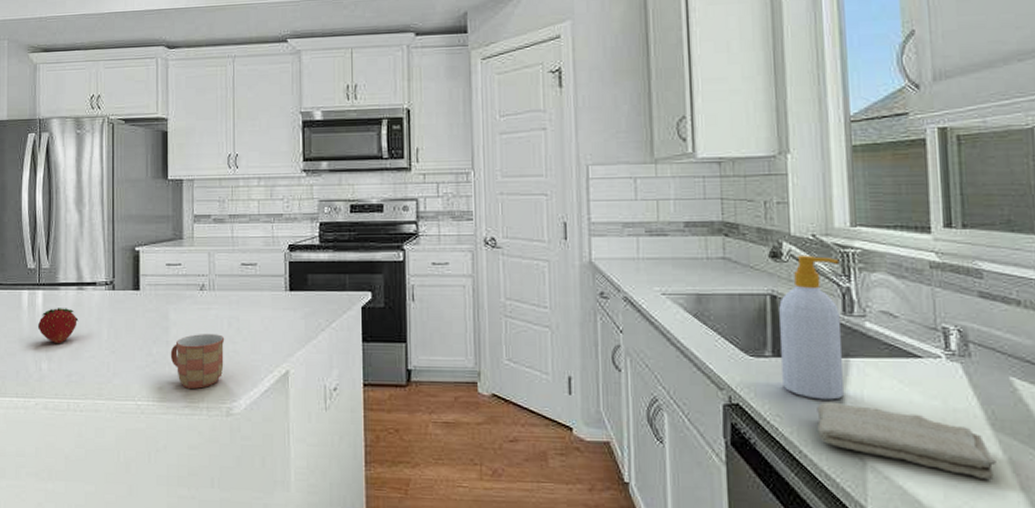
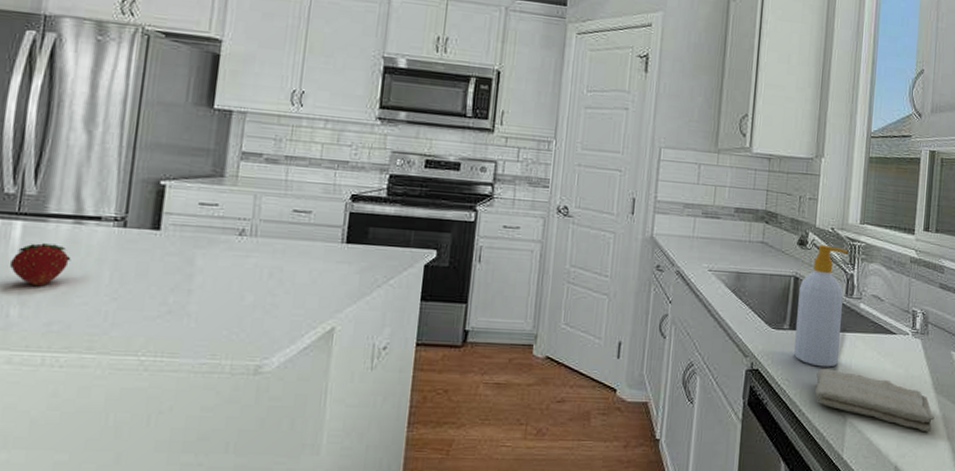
mug: present [170,334,225,389] -> none [190,283,263,344]

